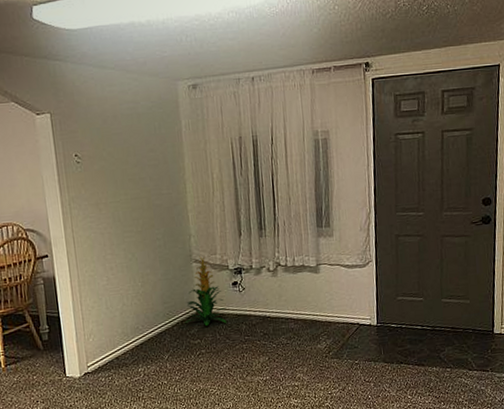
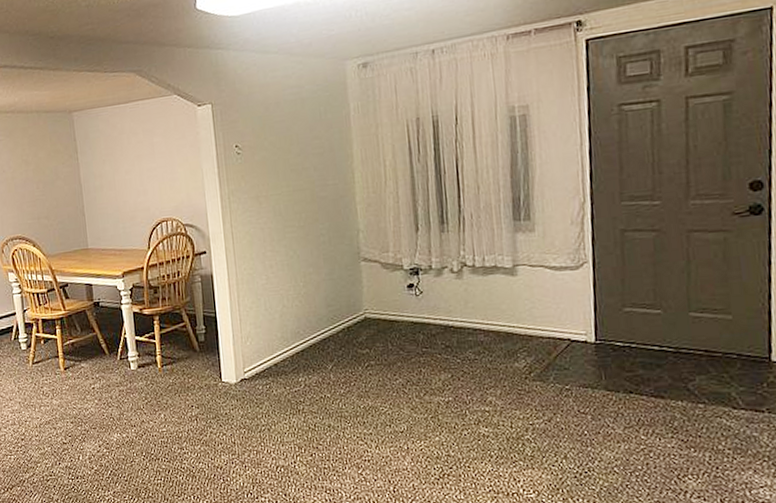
indoor plant: present [184,256,227,326] -> none [351,253,401,333]

